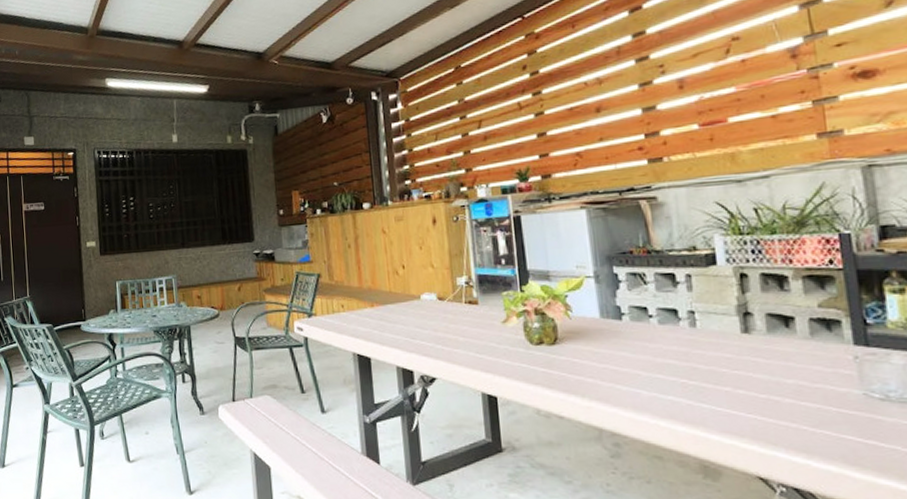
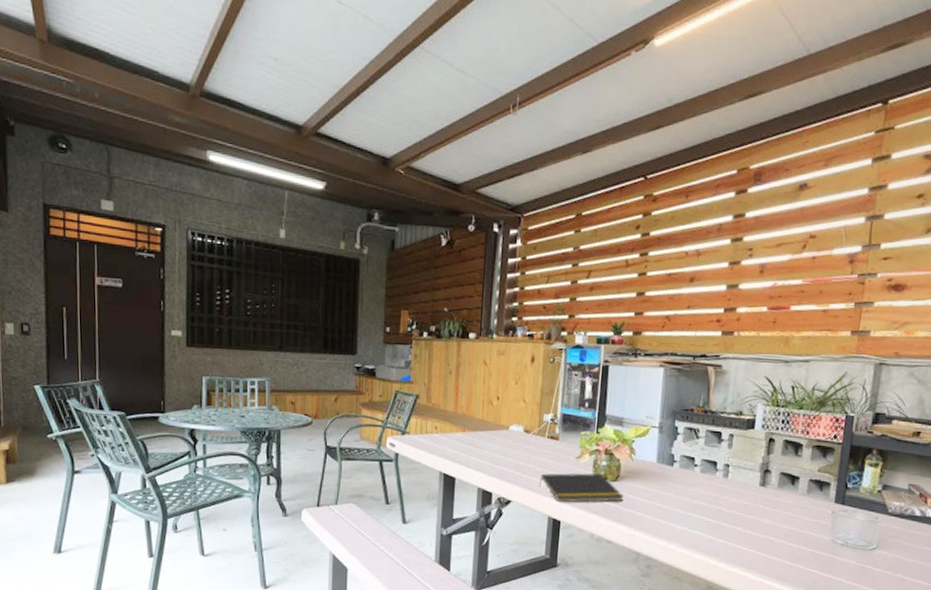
notepad: none [464,338,568,375] -> present [538,473,624,503]

